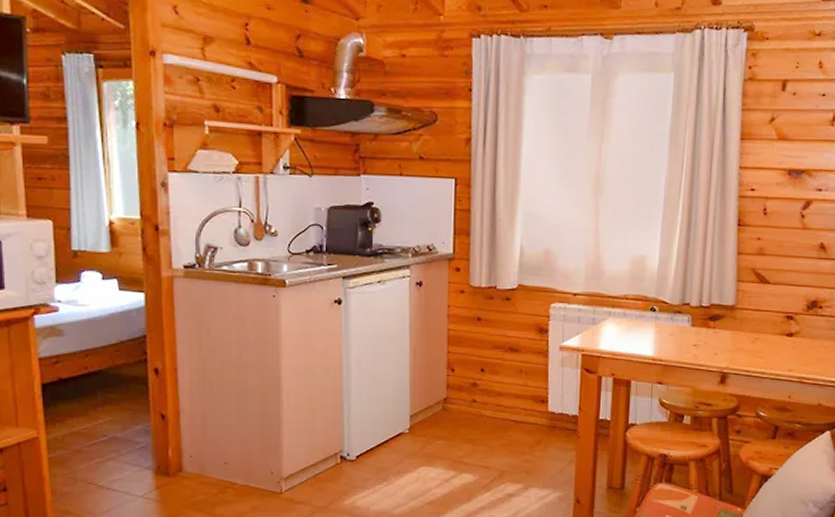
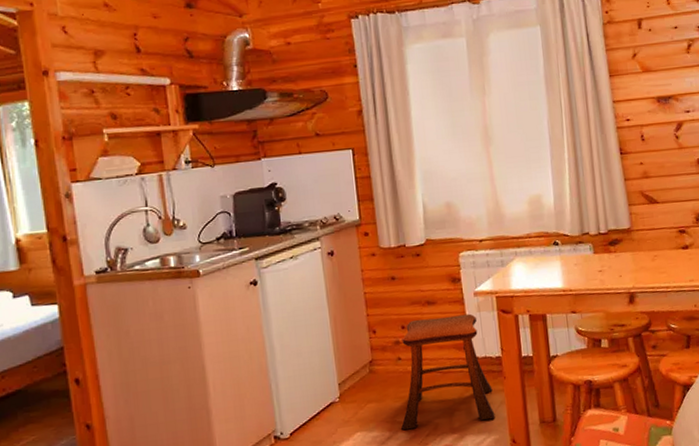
stool: none [467,364,564,476] -> present [401,313,495,431]

